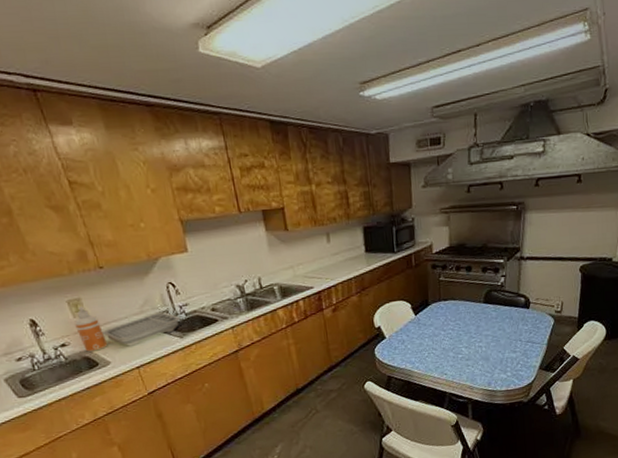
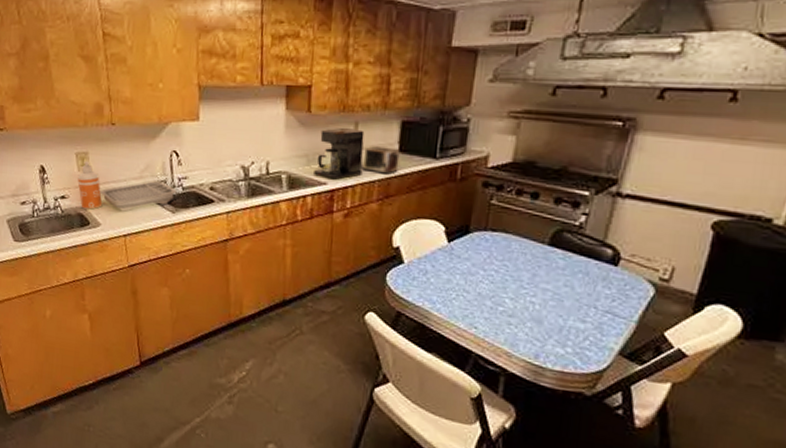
coffee maker: none [299,238,341,284] -> present [314,127,365,180]
toaster: none [337,249,368,272] -> present [362,146,400,175]

